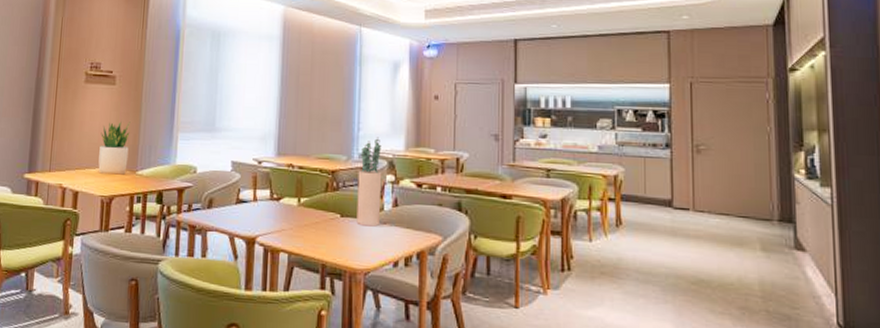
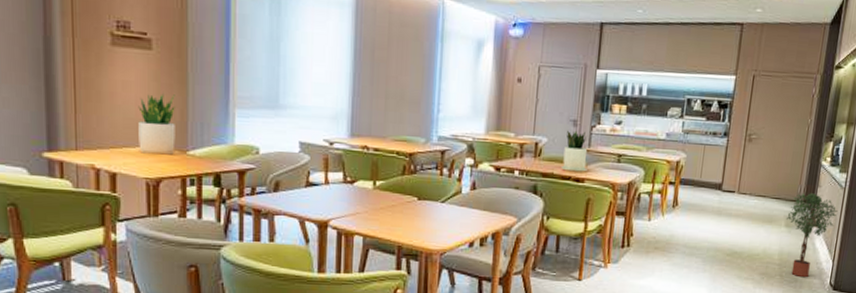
vase: present [356,137,382,227] -> none [434,119,462,209]
planter: none [484,145,514,188] -> present [560,130,588,172]
potted tree: none [761,210,829,315] -> present [787,193,838,278]

